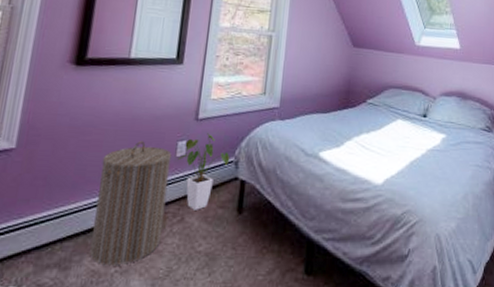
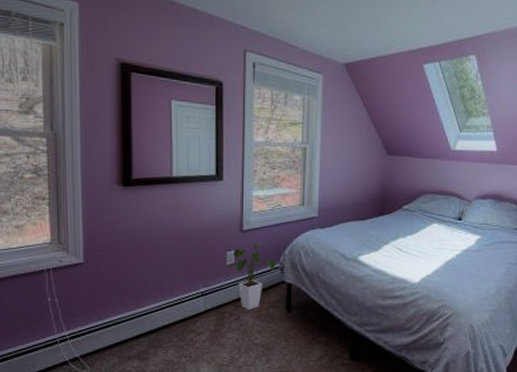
laundry hamper: present [90,141,172,265] -> none [161,252,222,355]

